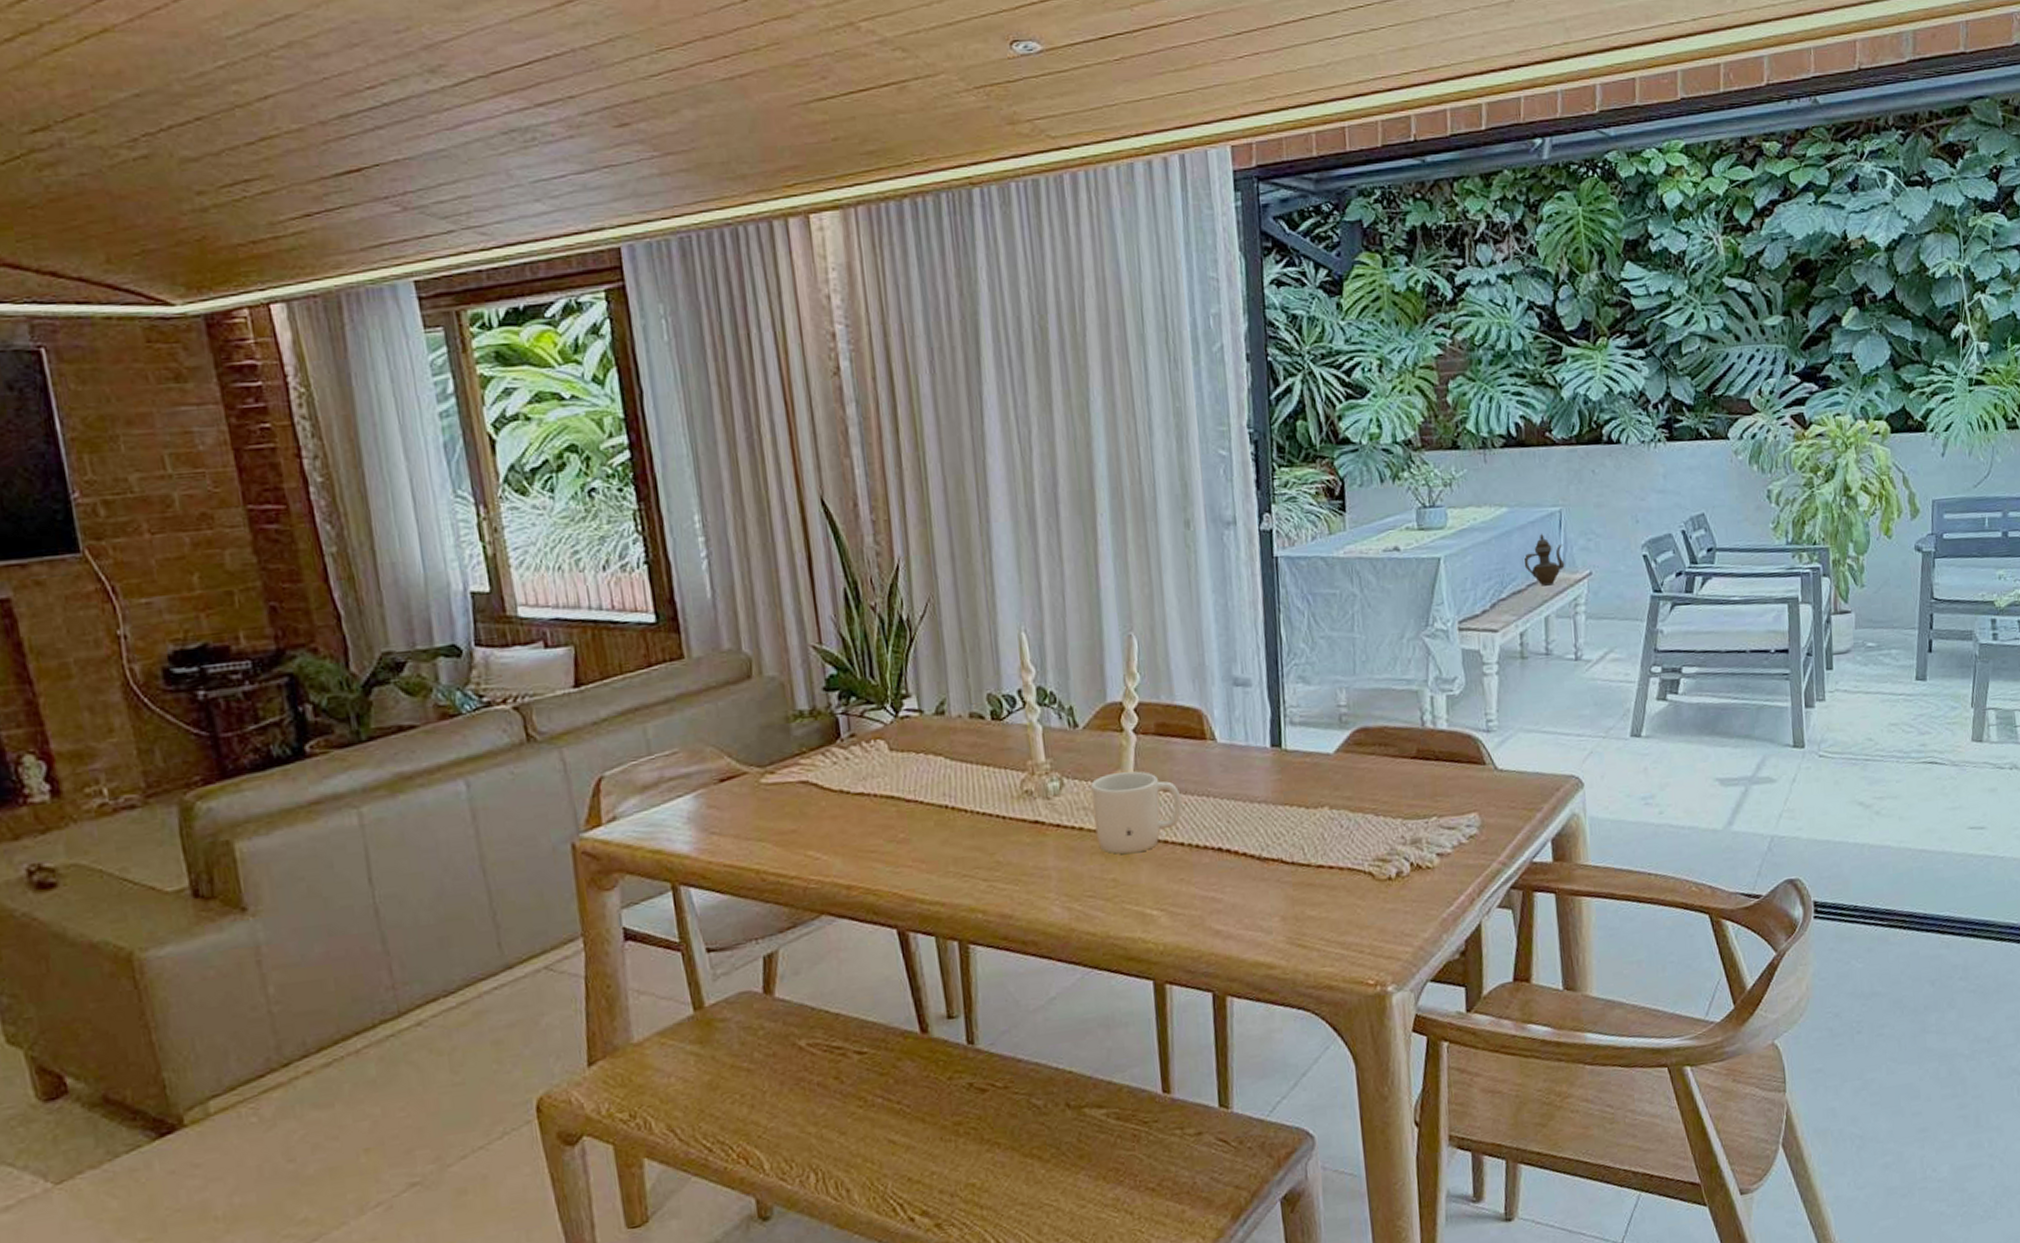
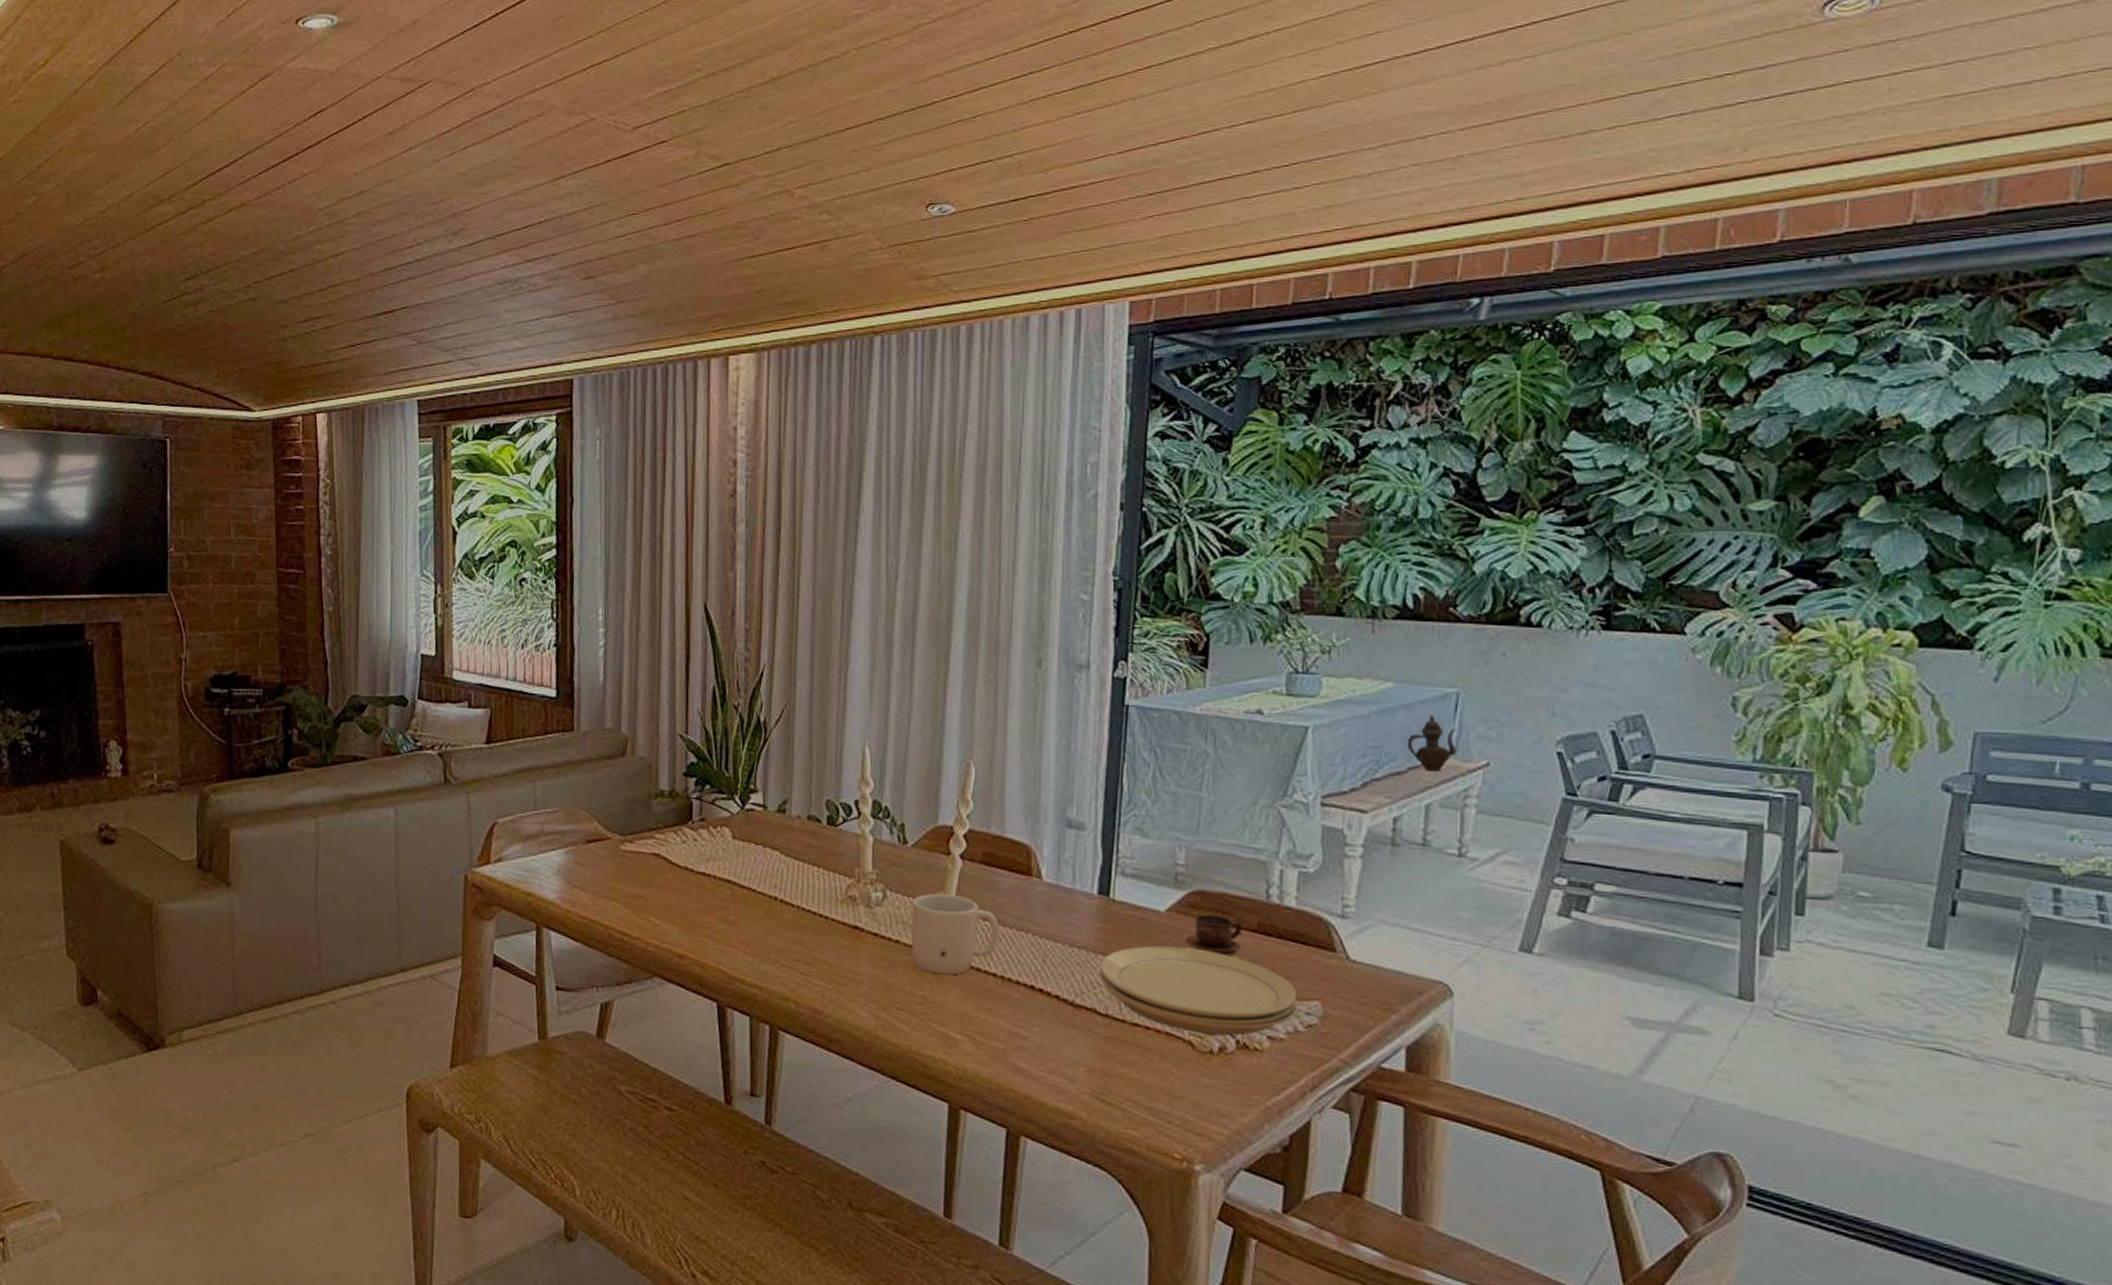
plate: none [1280,783,1459,863] -> present [1098,945,1297,1036]
cup: none [1355,748,1405,785] -> present [1185,914,1241,955]

